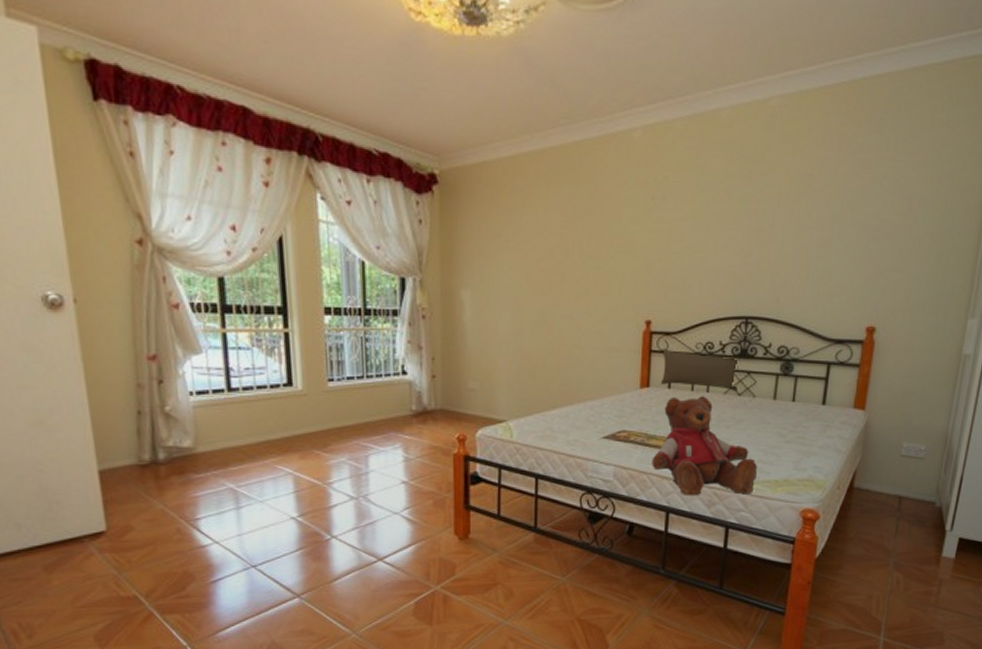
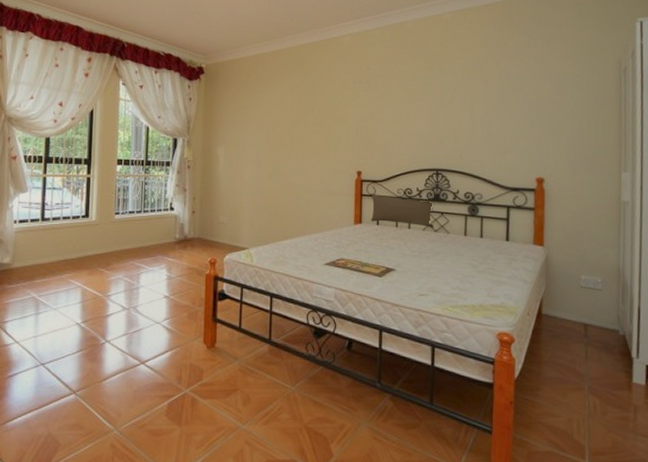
teddy bear: present [651,396,757,497] -> none [365,231,455,317]

